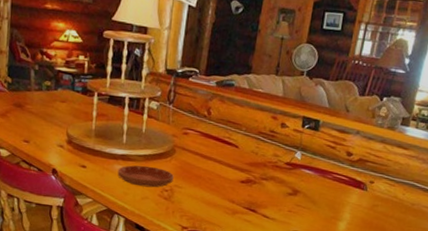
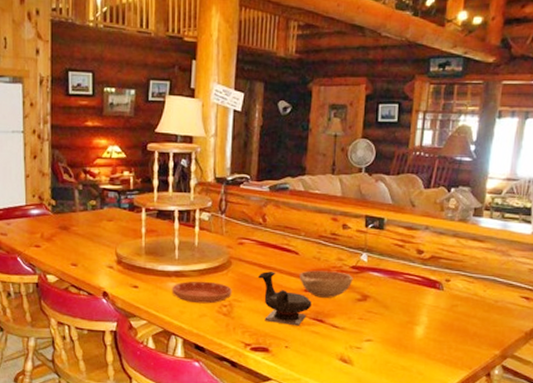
teapot: none [198,161,247,214] -> present [257,271,312,326]
decorative bowl: none [237,163,287,191] -> present [299,270,353,298]

